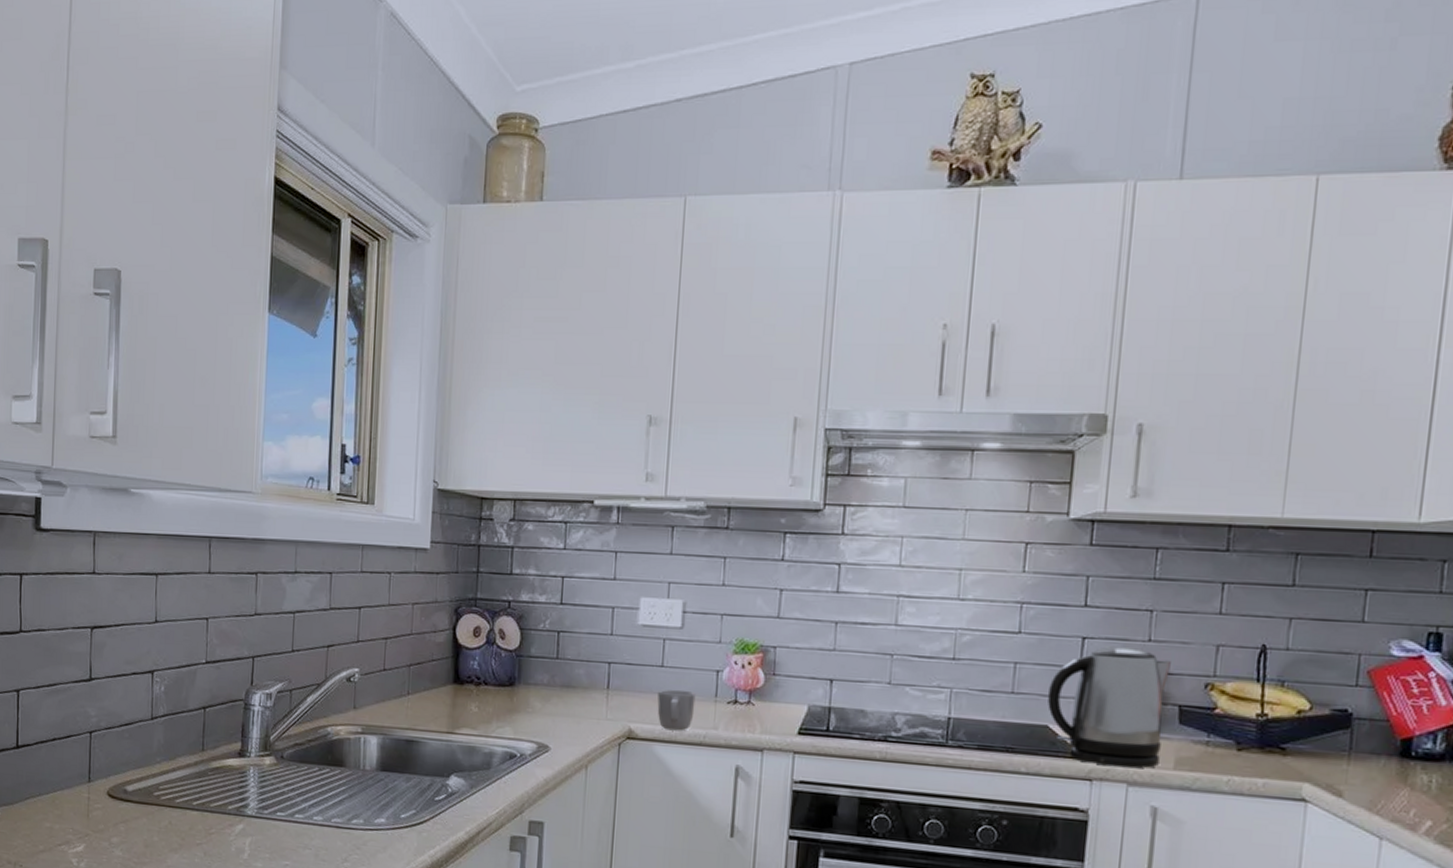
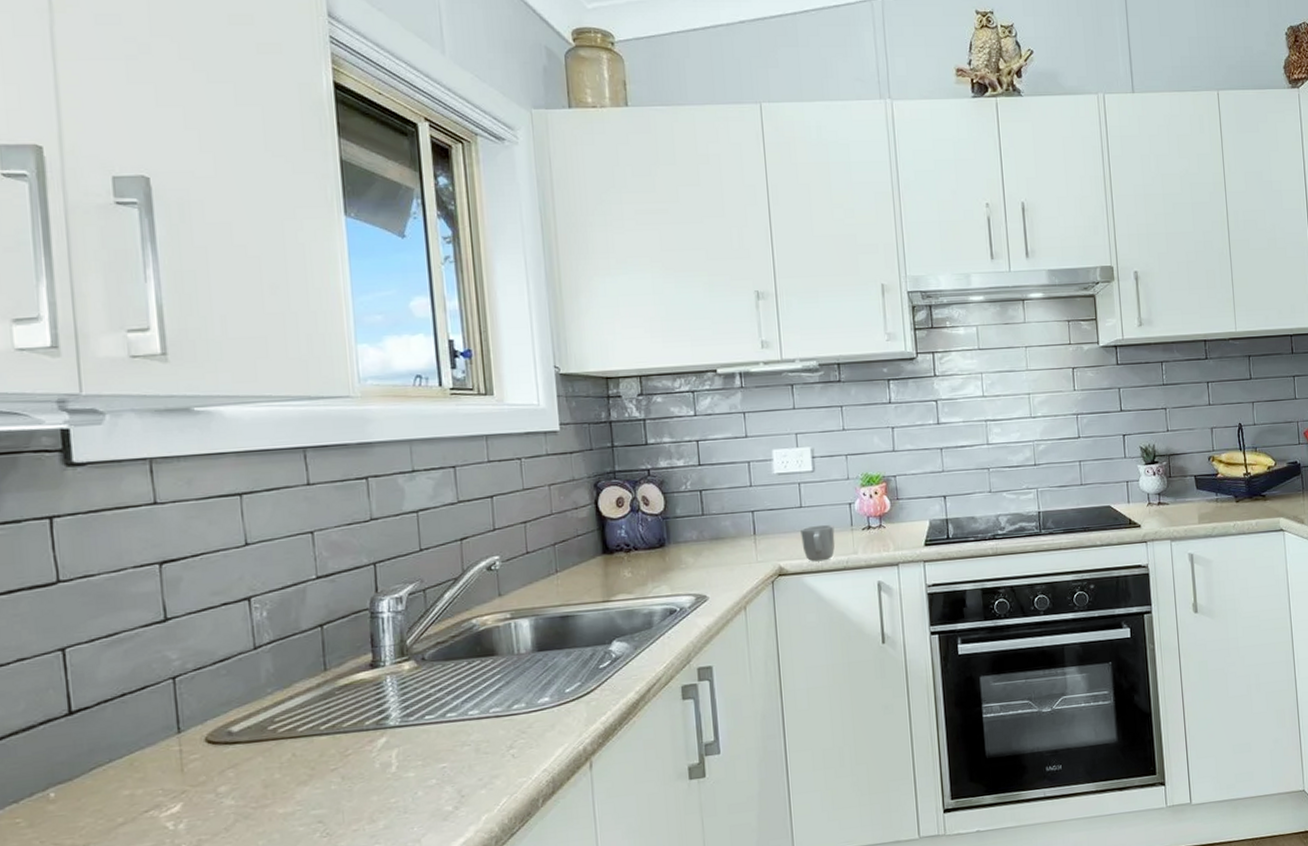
kettle: present [1047,647,1171,768] -> none [1105,438,1189,530]

